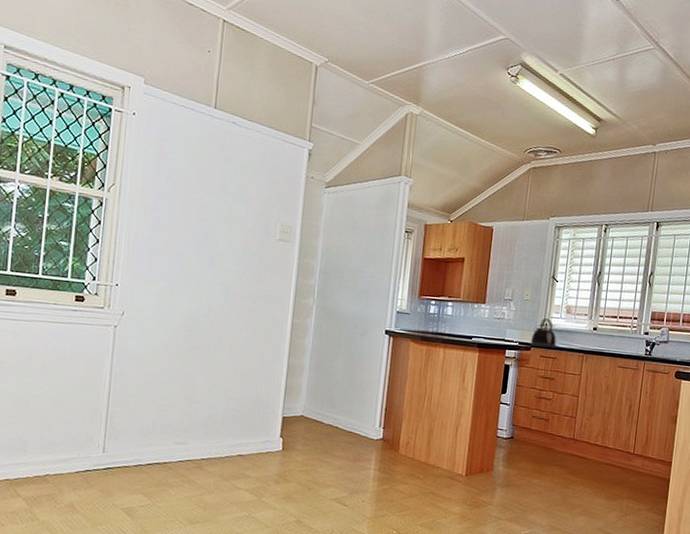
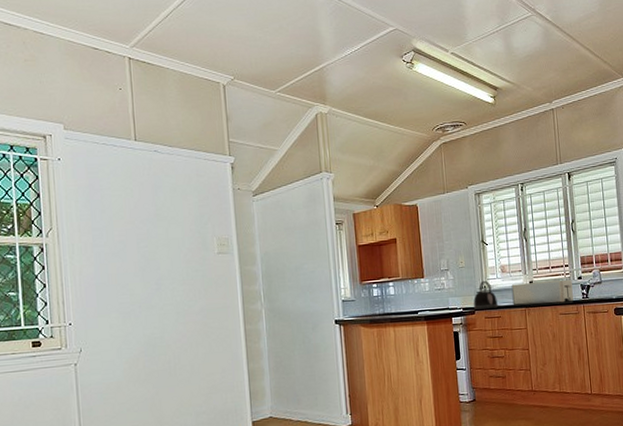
toaster: none [571,327,638,359] -> present [511,280,574,308]

